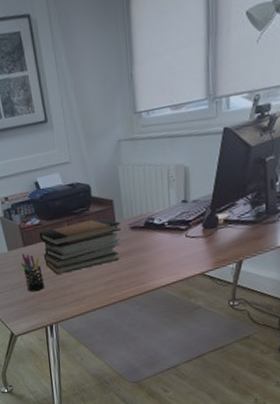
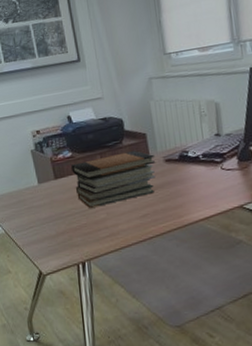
pen holder: present [21,254,44,291] -> none [52,187,76,226]

